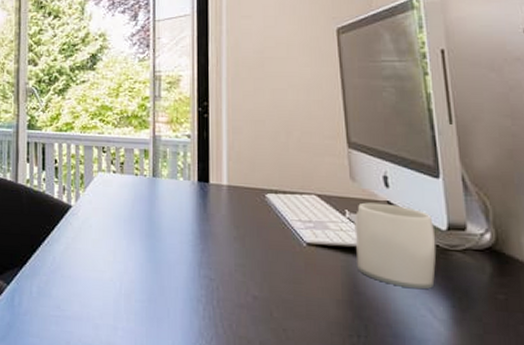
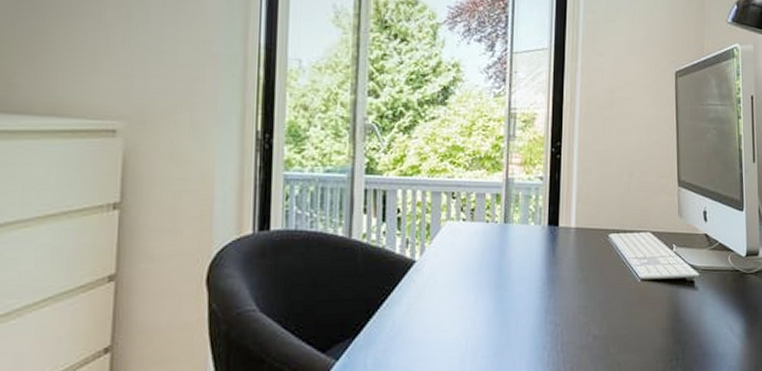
mug: present [354,202,437,290] -> none [679,236,738,311]

